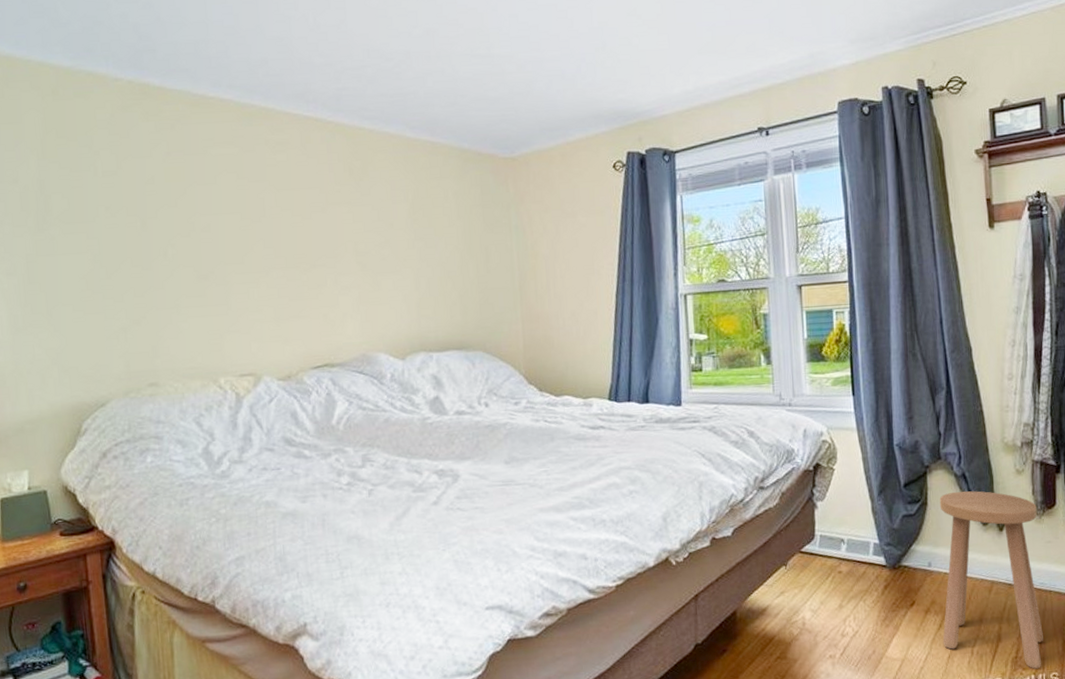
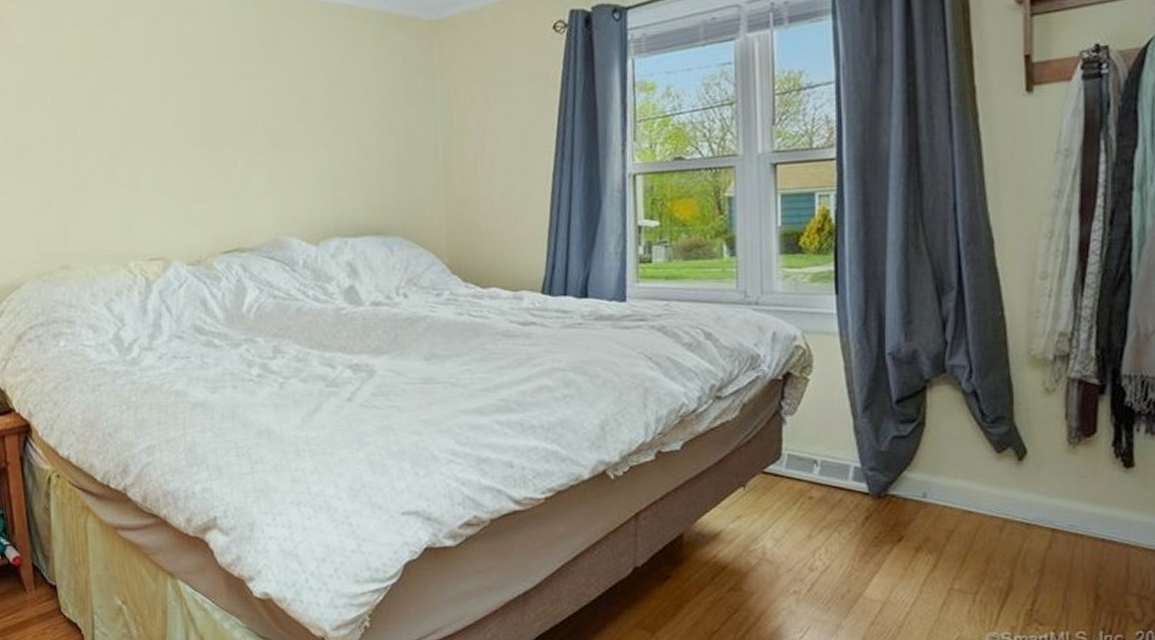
stool: present [939,491,1043,669] -> none [936,411,1070,625]

